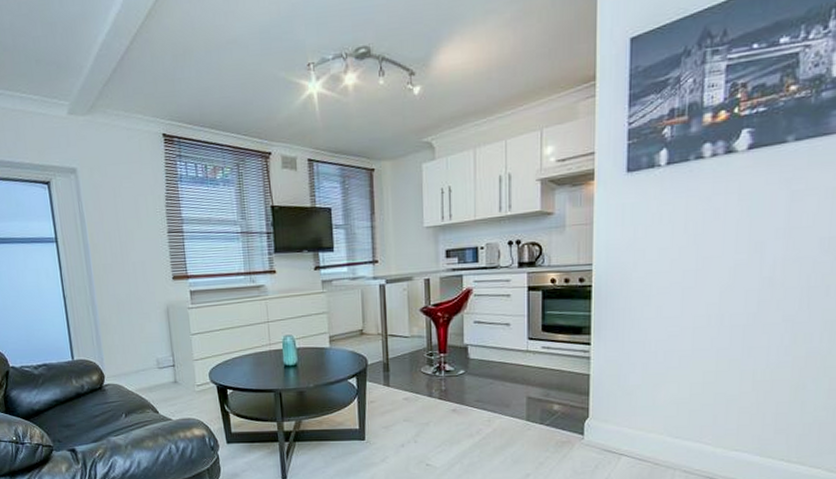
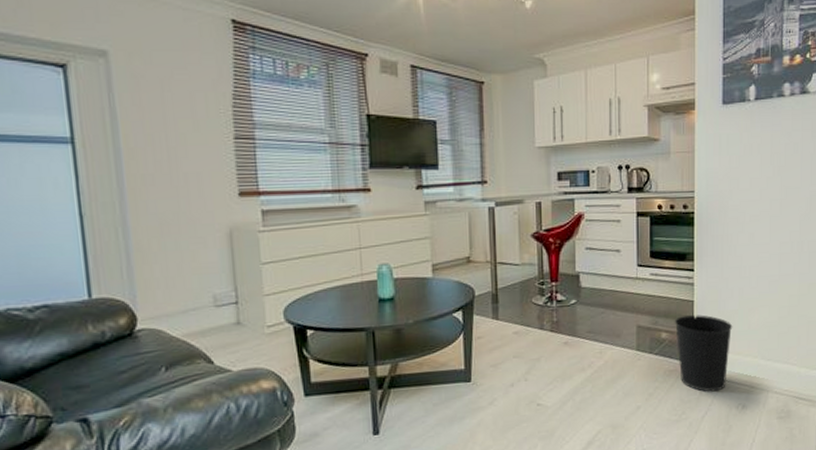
wastebasket: none [567,388,635,466] -> present [674,315,733,392]

